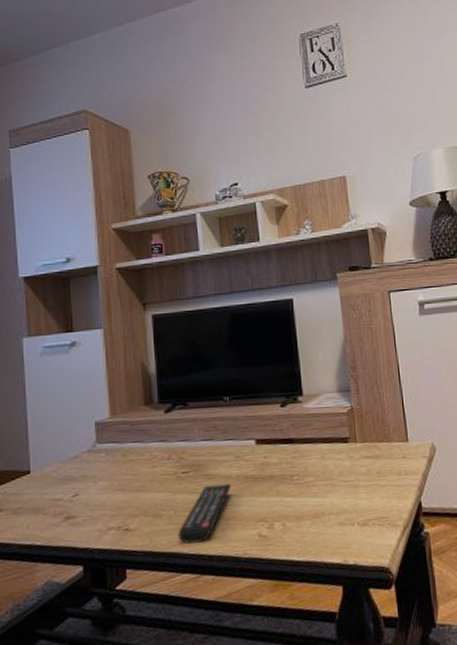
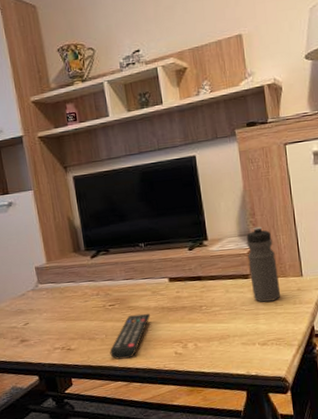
water bottle: none [346,381,384,472] -> present [246,226,281,302]

